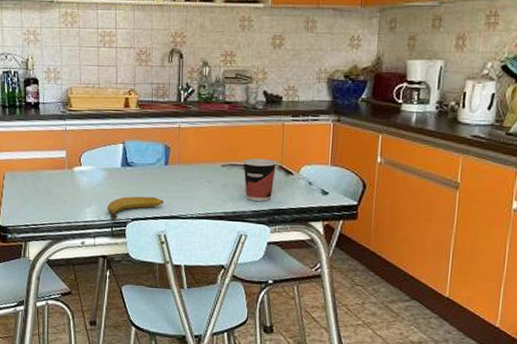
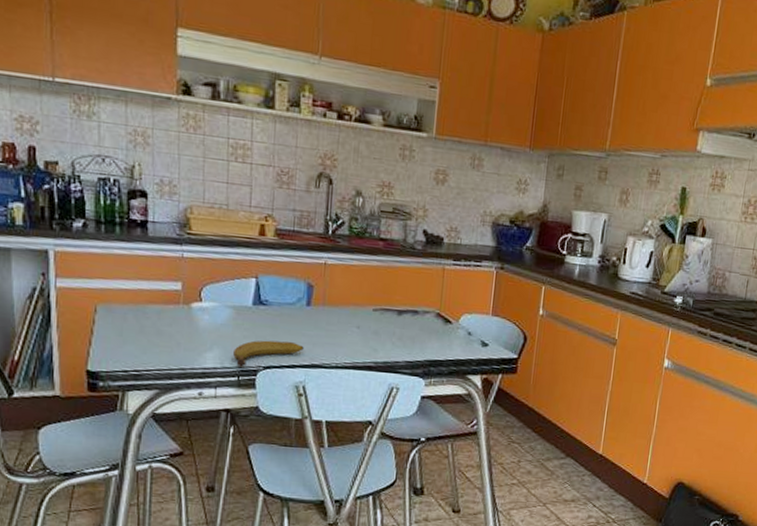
cup: present [242,158,277,201] -> none [397,303,436,352]

